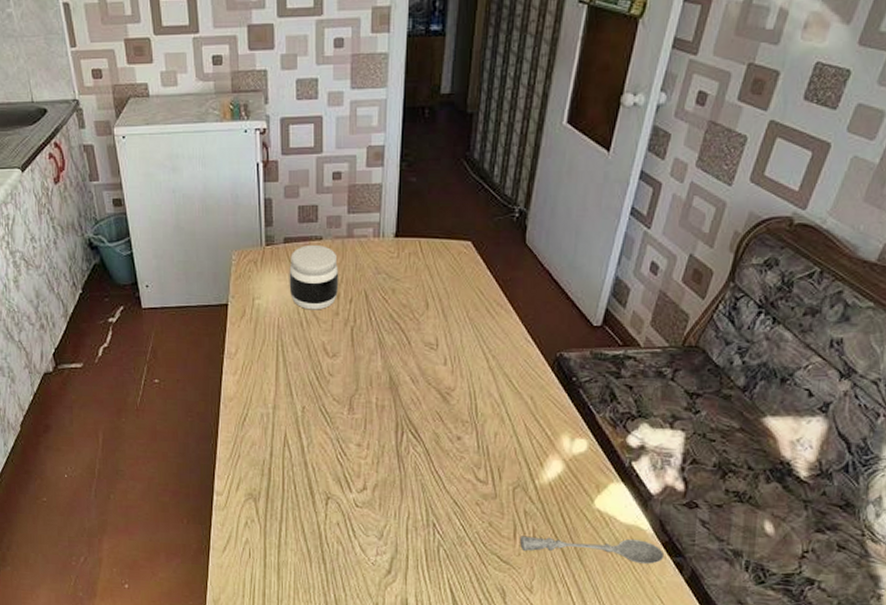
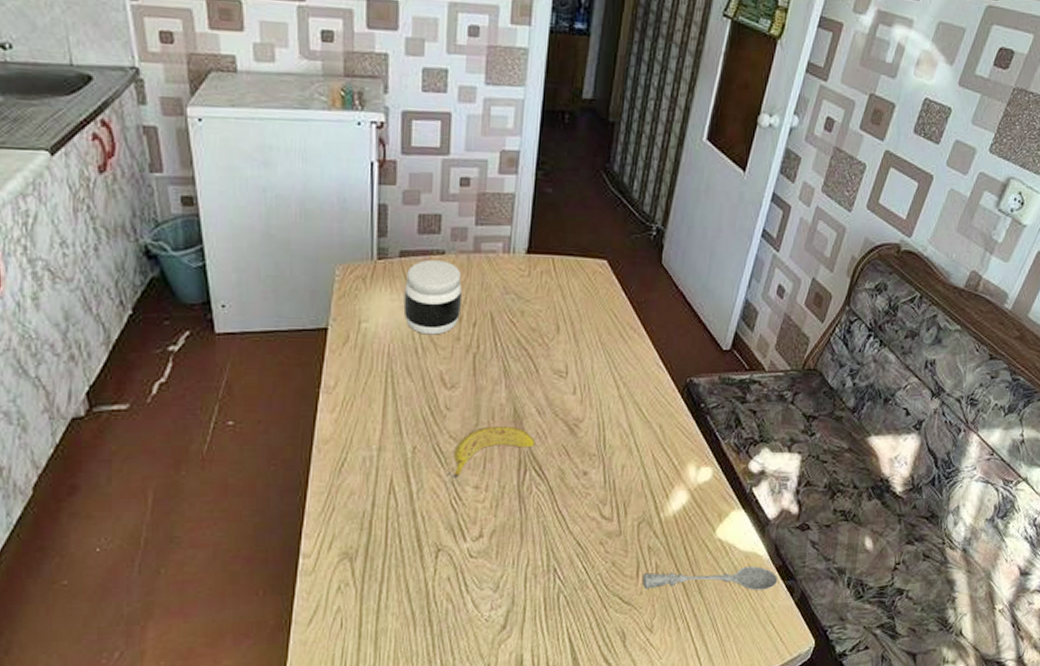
banana: none [333,392,412,437] -> present [447,427,536,479]

